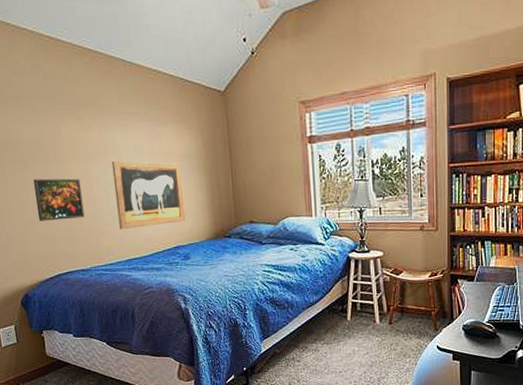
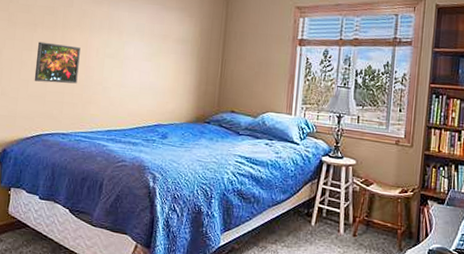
wall art: present [111,161,186,230] -> none [107,36,176,102]

